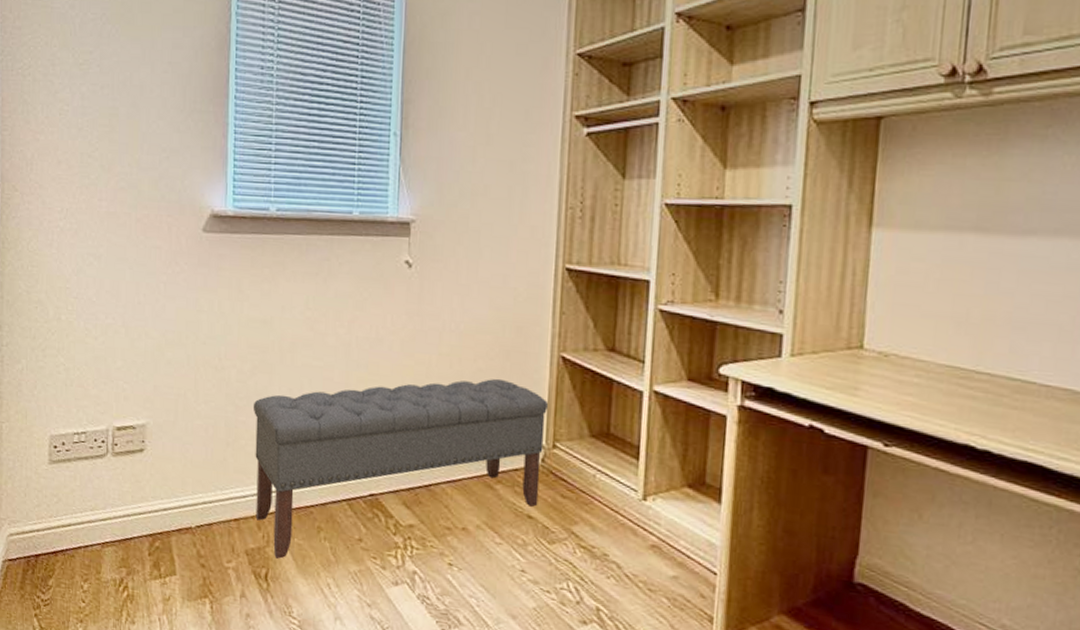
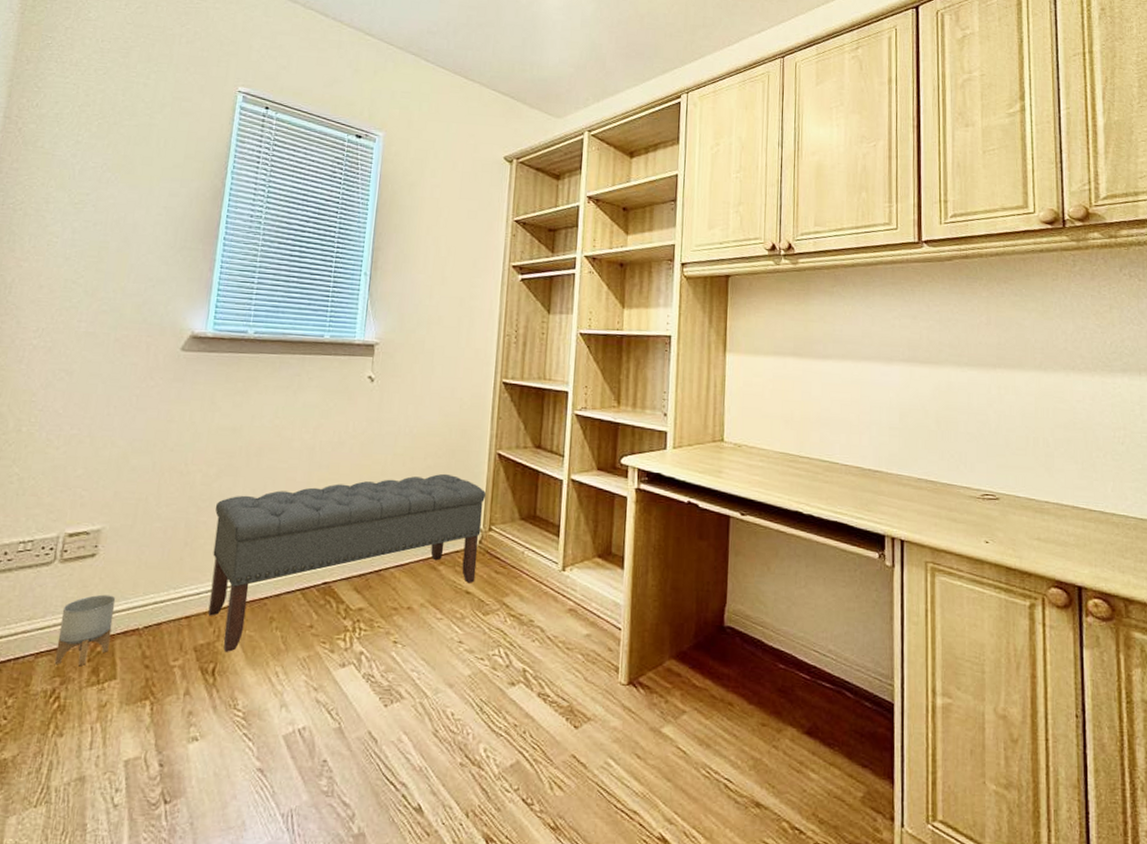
planter: none [119,490,167,559] -> present [54,594,116,666]

